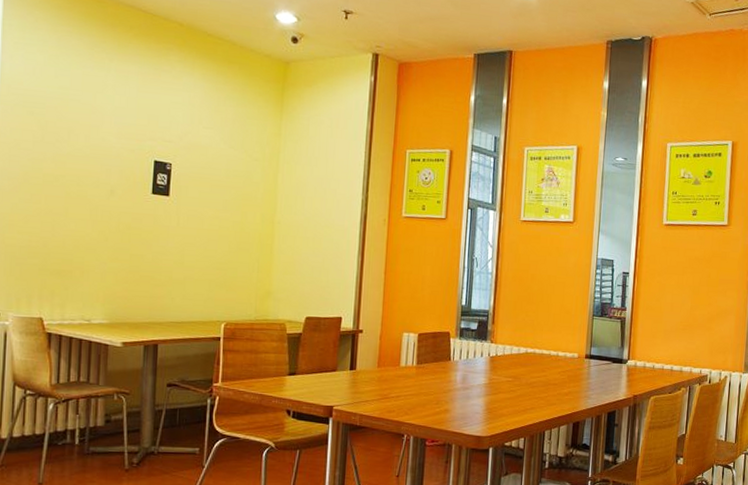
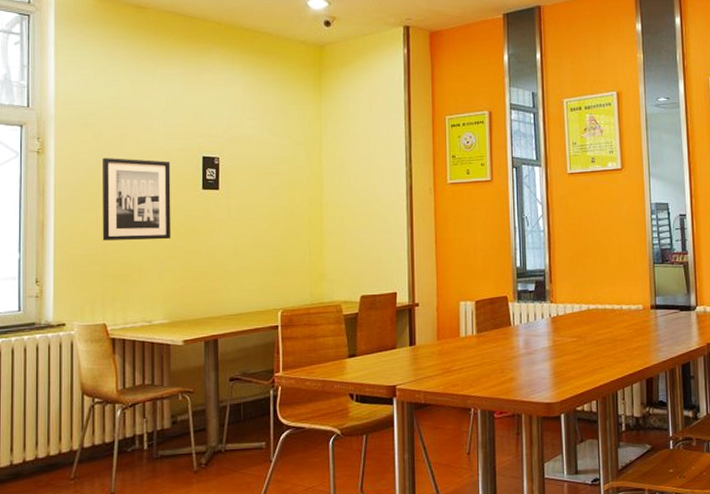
wall art: none [43,149,120,241] -> present [102,157,171,241]

